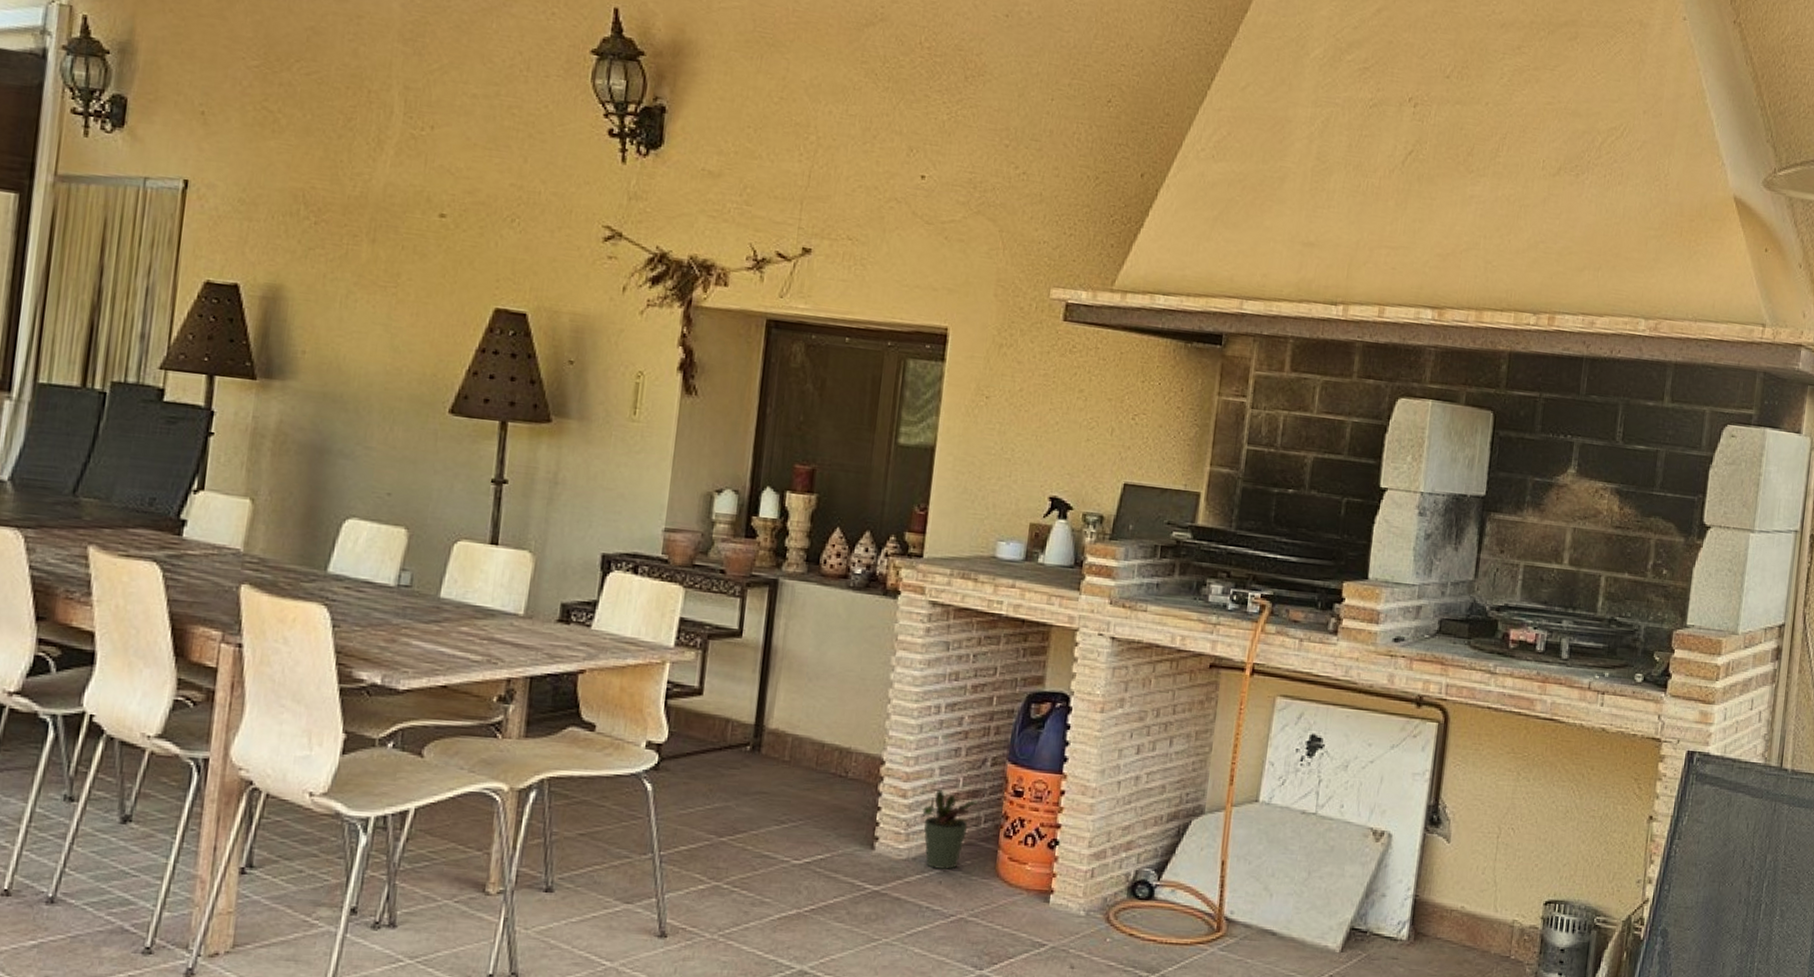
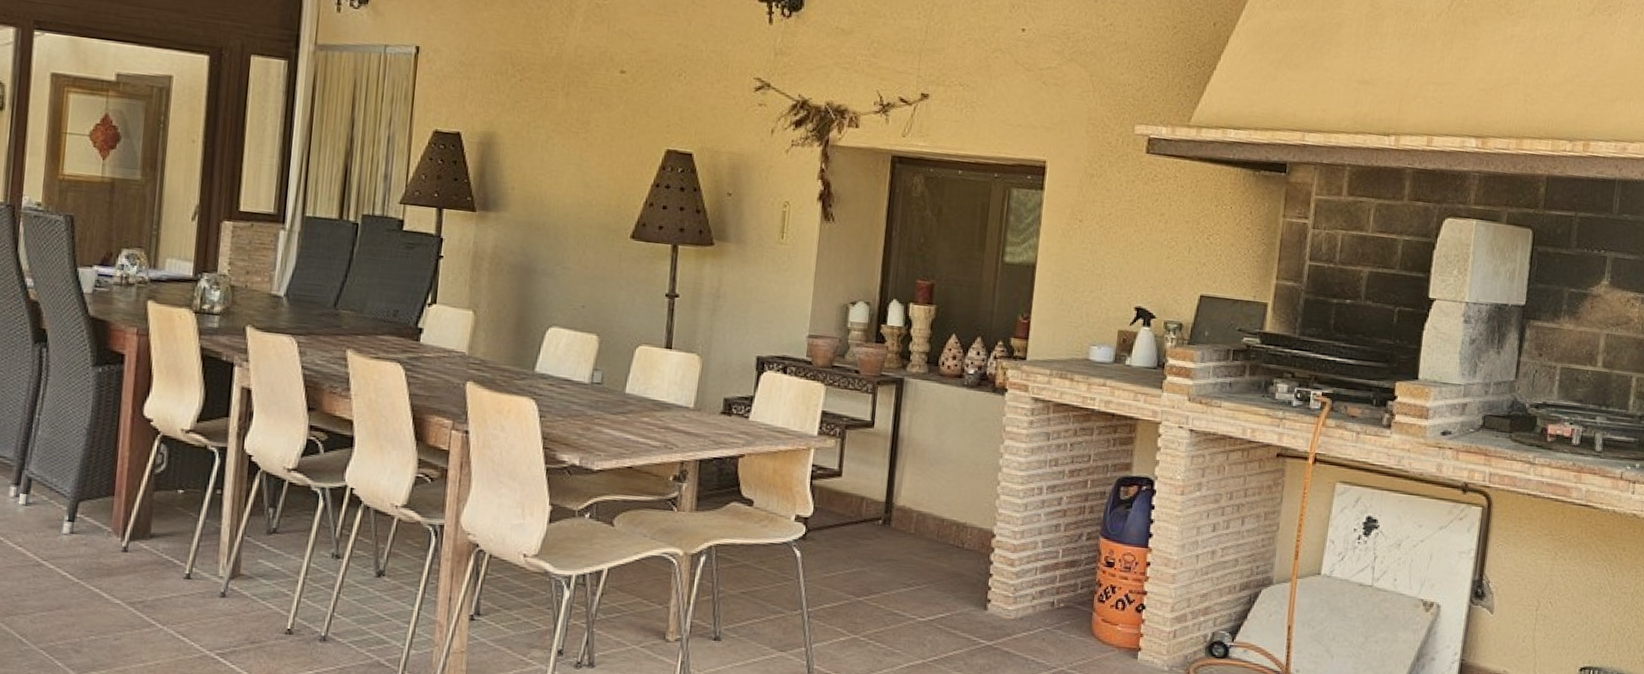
potted plant: present [920,789,978,870] -> none [1026,560,1075,629]

